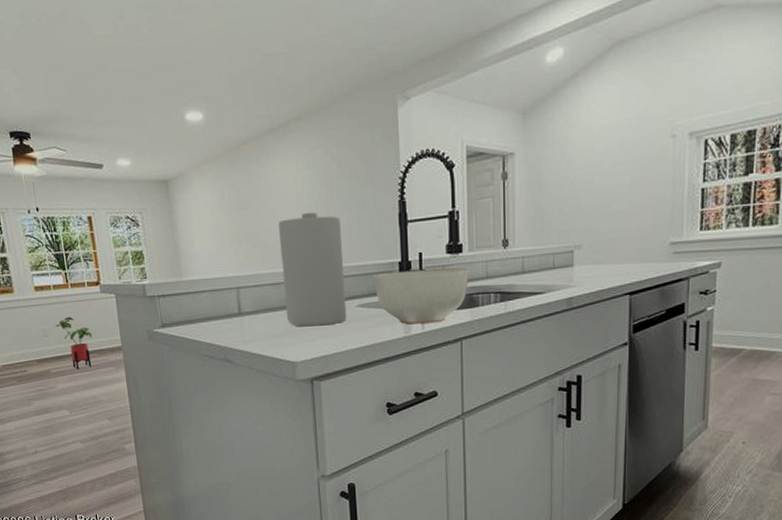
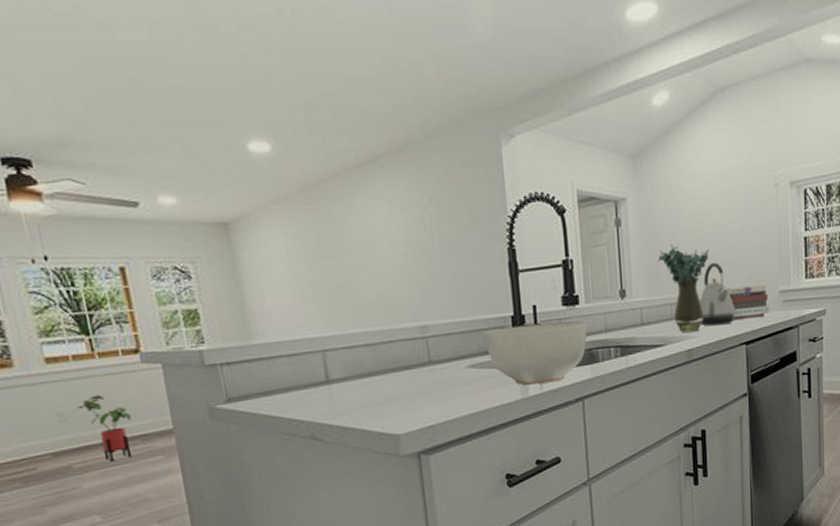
paper towel holder: present [278,212,347,327] -> none [370,261,456,394]
vase: none [543,196,596,281] -> present [658,244,709,332]
kettle: none [582,213,622,276] -> present [699,262,737,326]
books: none [612,236,658,270] -> present [726,284,770,319]

